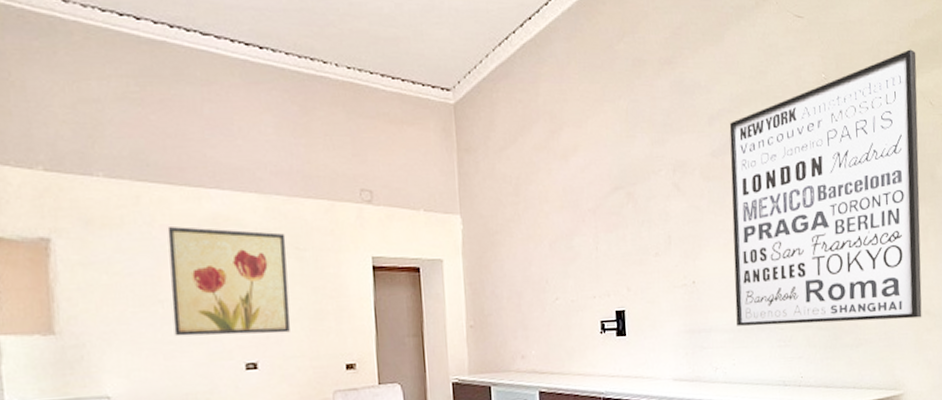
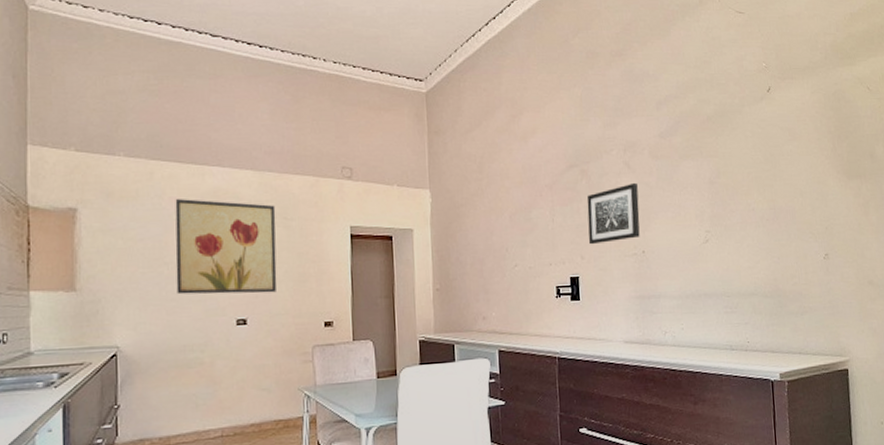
wall art: none [633,206,690,275] -> present [587,182,640,245]
wall art: present [729,49,922,327] -> none [676,40,866,294]

